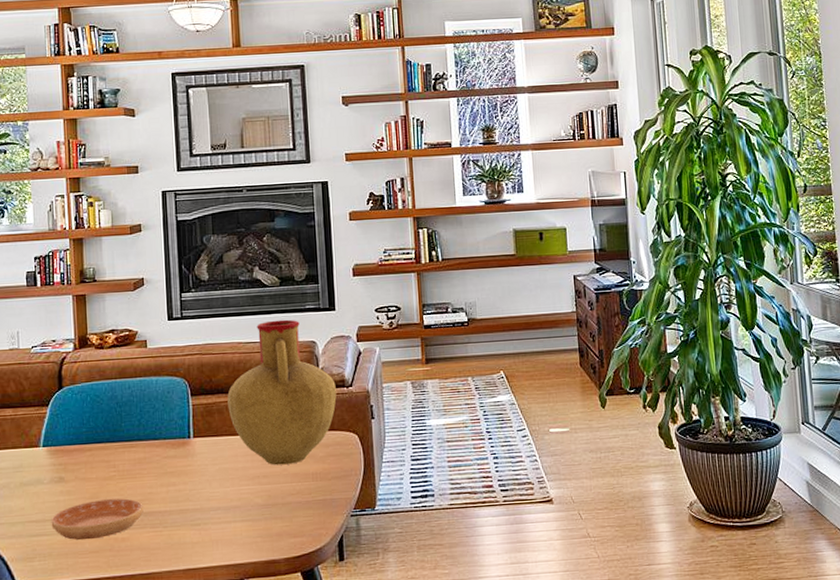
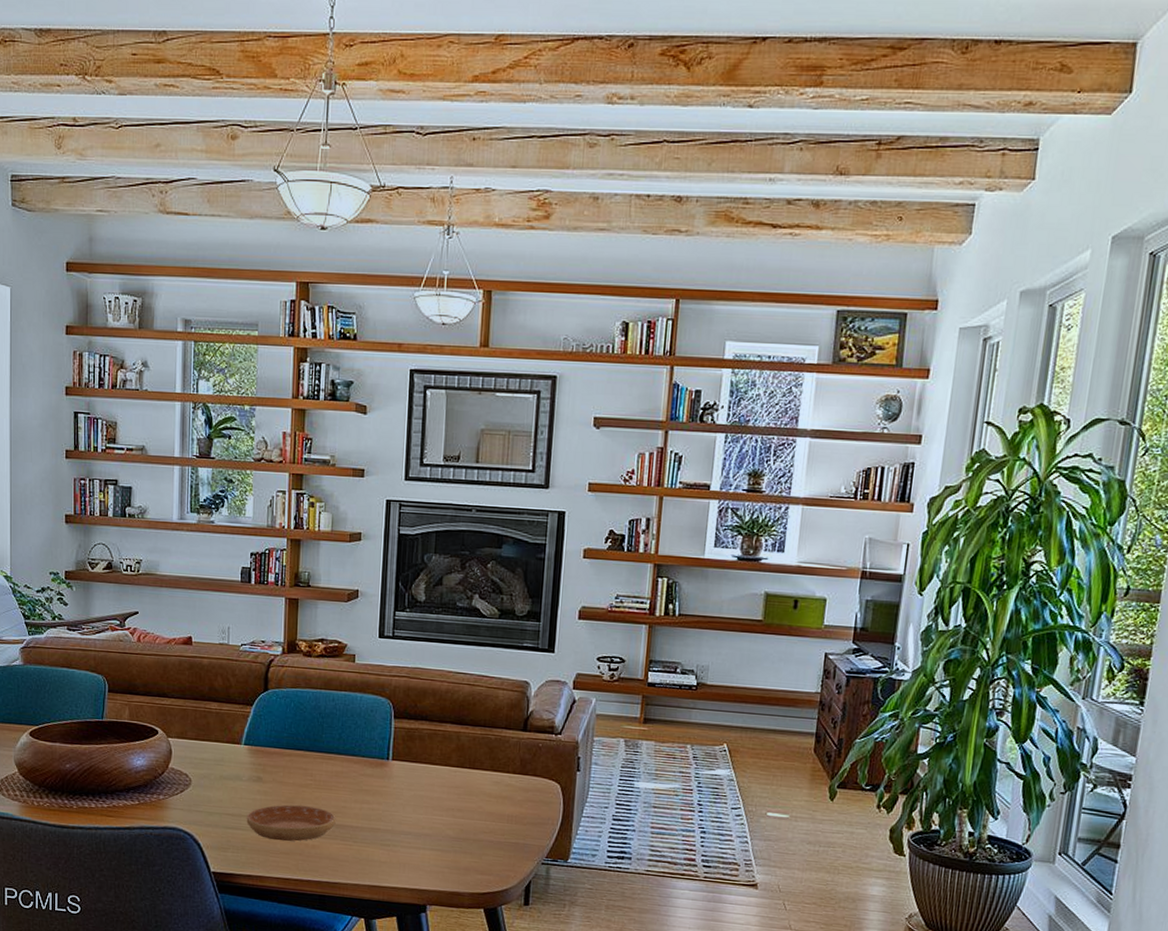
vase: present [227,319,337,466] -> none [430,653,544,803]

